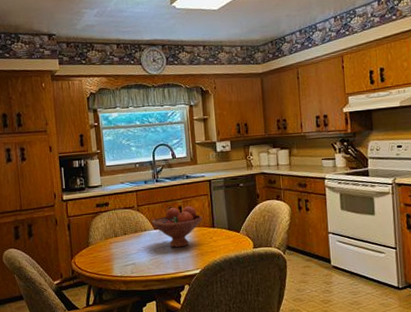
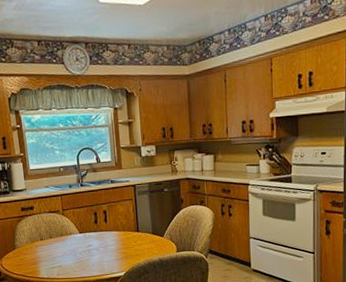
fruit bowl: present [151,205,203,248] -> none [77,210,128,251]

